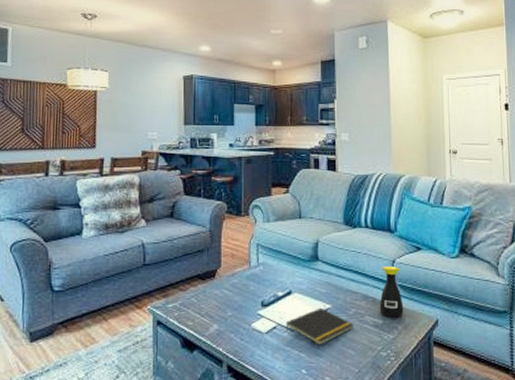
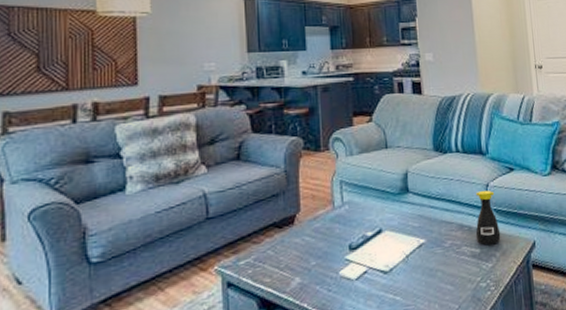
notepad: present [285,307,354,346] -> none [377,243,451,286]

